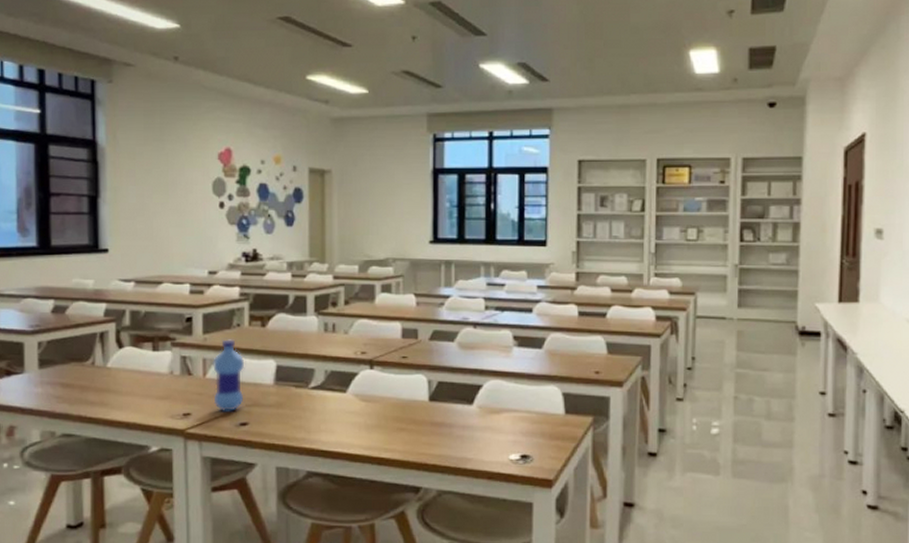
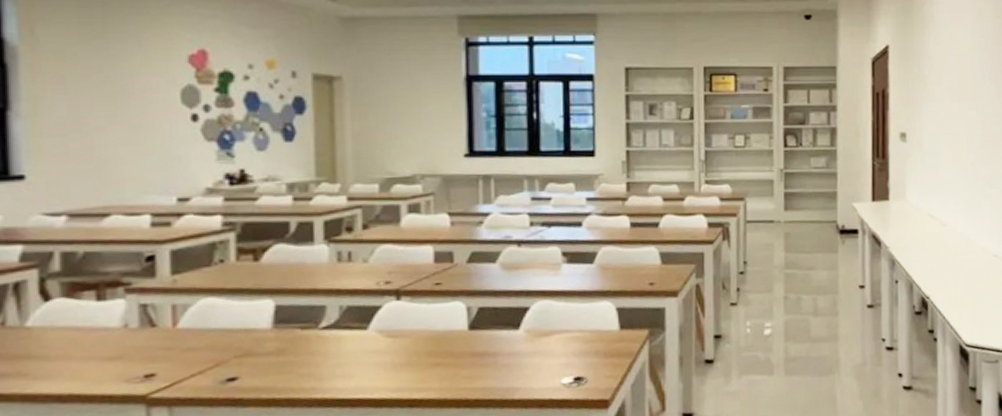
water bottle: present [213,339,245,413] -> none [186,278,232,368]

